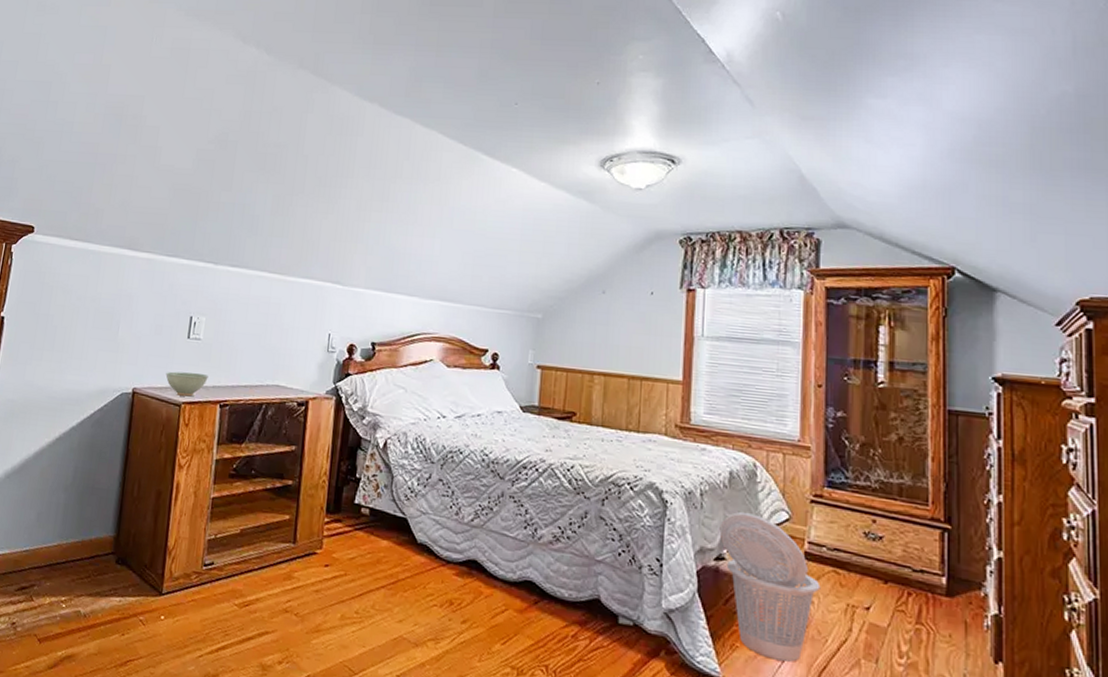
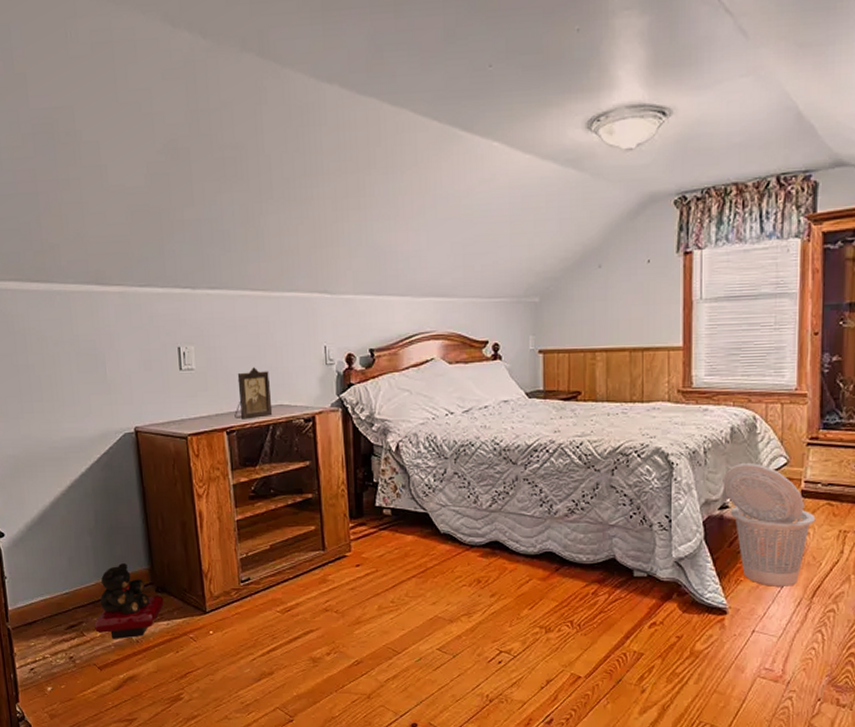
teddy bear: none [45,526,122,611] -> present [94,563,164,639]
bowl: present [165,371,209,397] -> none [165,404,209,428]
photo frame: none [230,345,272,396] -> present [234,367,273,420]

